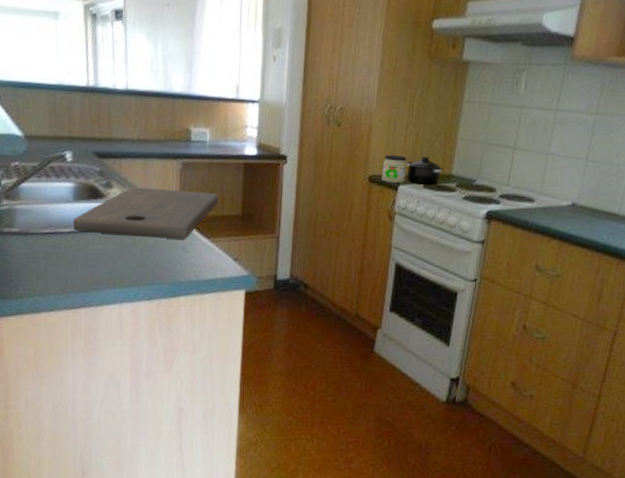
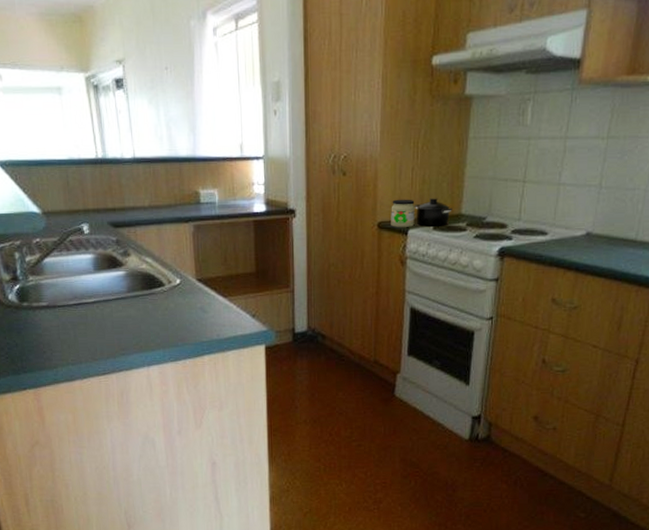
cutting board: present [72,187,219,240] -> none [95,252,233,301]

